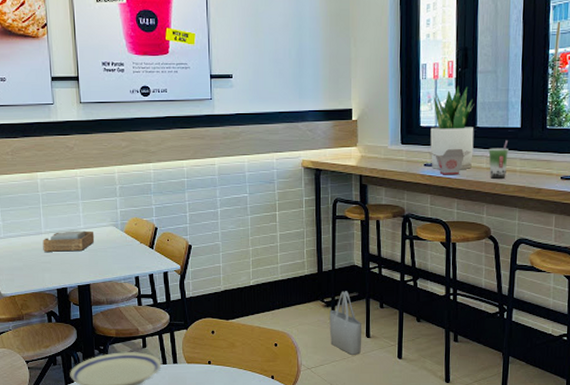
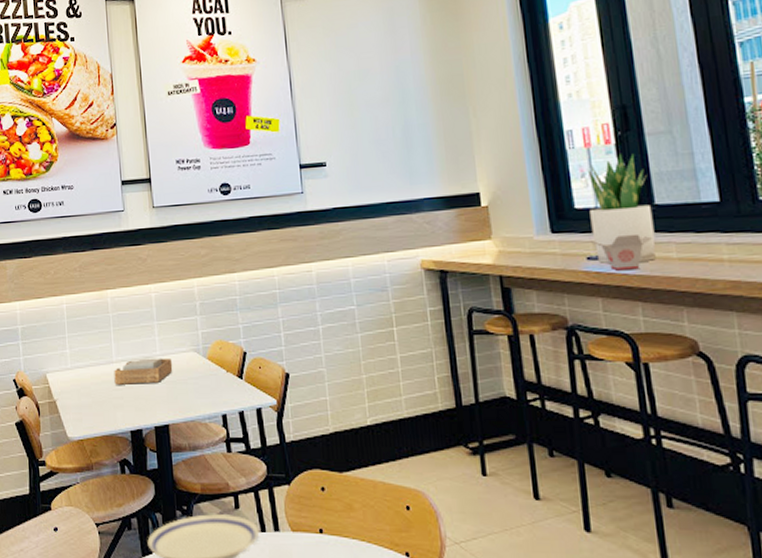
shopping bag: present [329,291,363,355] -> none [477,432,529,525]
beverage cup: present [488,140,509,179] -> none [677,219,709,272]

